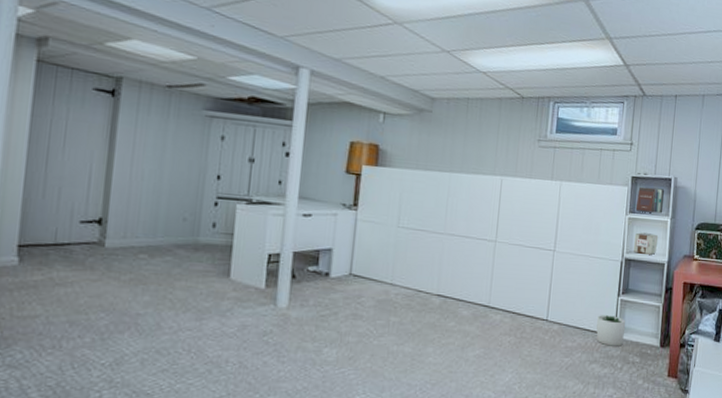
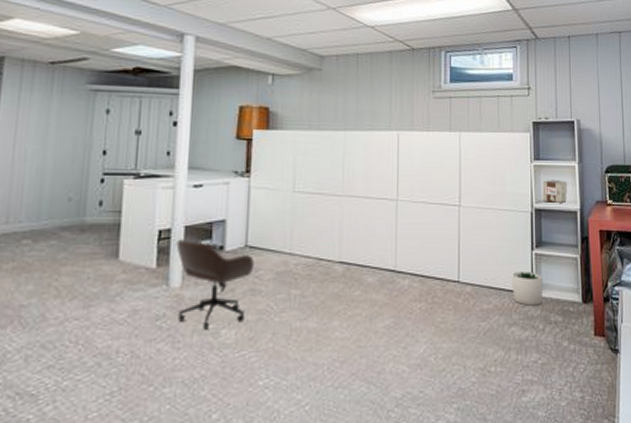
office chair: none [284,263,358,347] -> present [176,239,255,329]
books: present [635,187,664,214] -> none [540,132,568,158]

